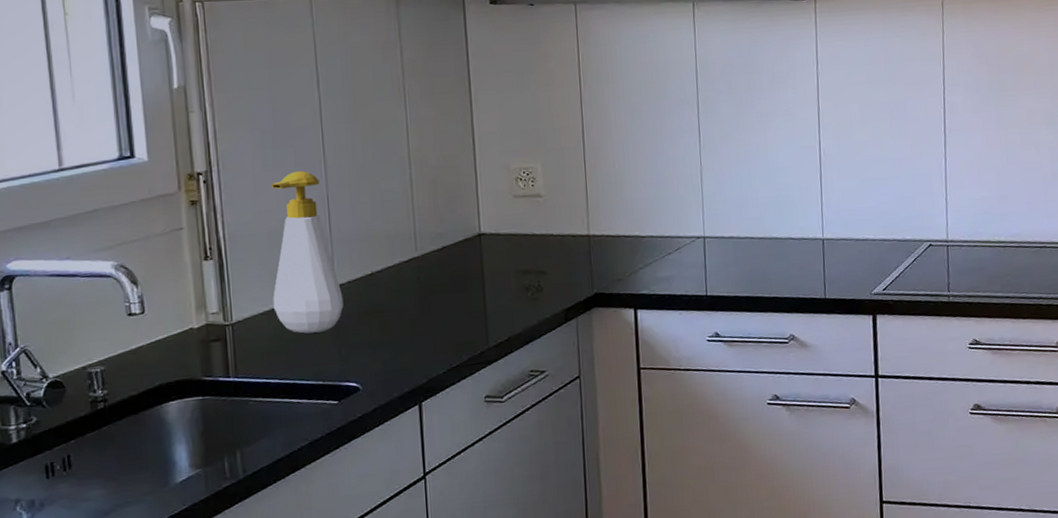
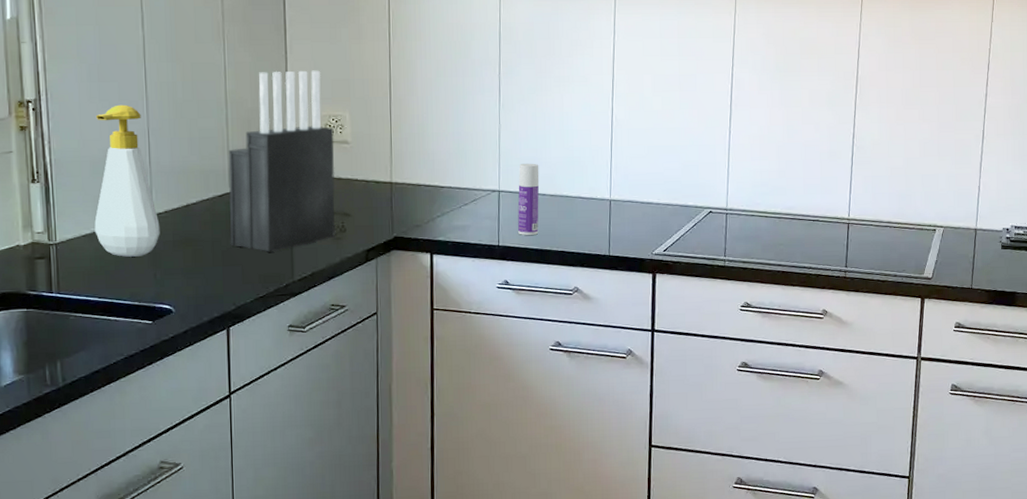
knife block: none [413,121,531,319] -> present [228,70,336,252]
bottle: none [724,205,749,283] -> present [518,163,540,235]

